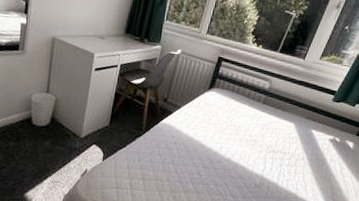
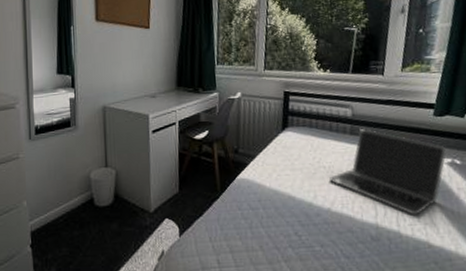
laptop: none [236,101,333,175] -> present [329,129,447,217]

